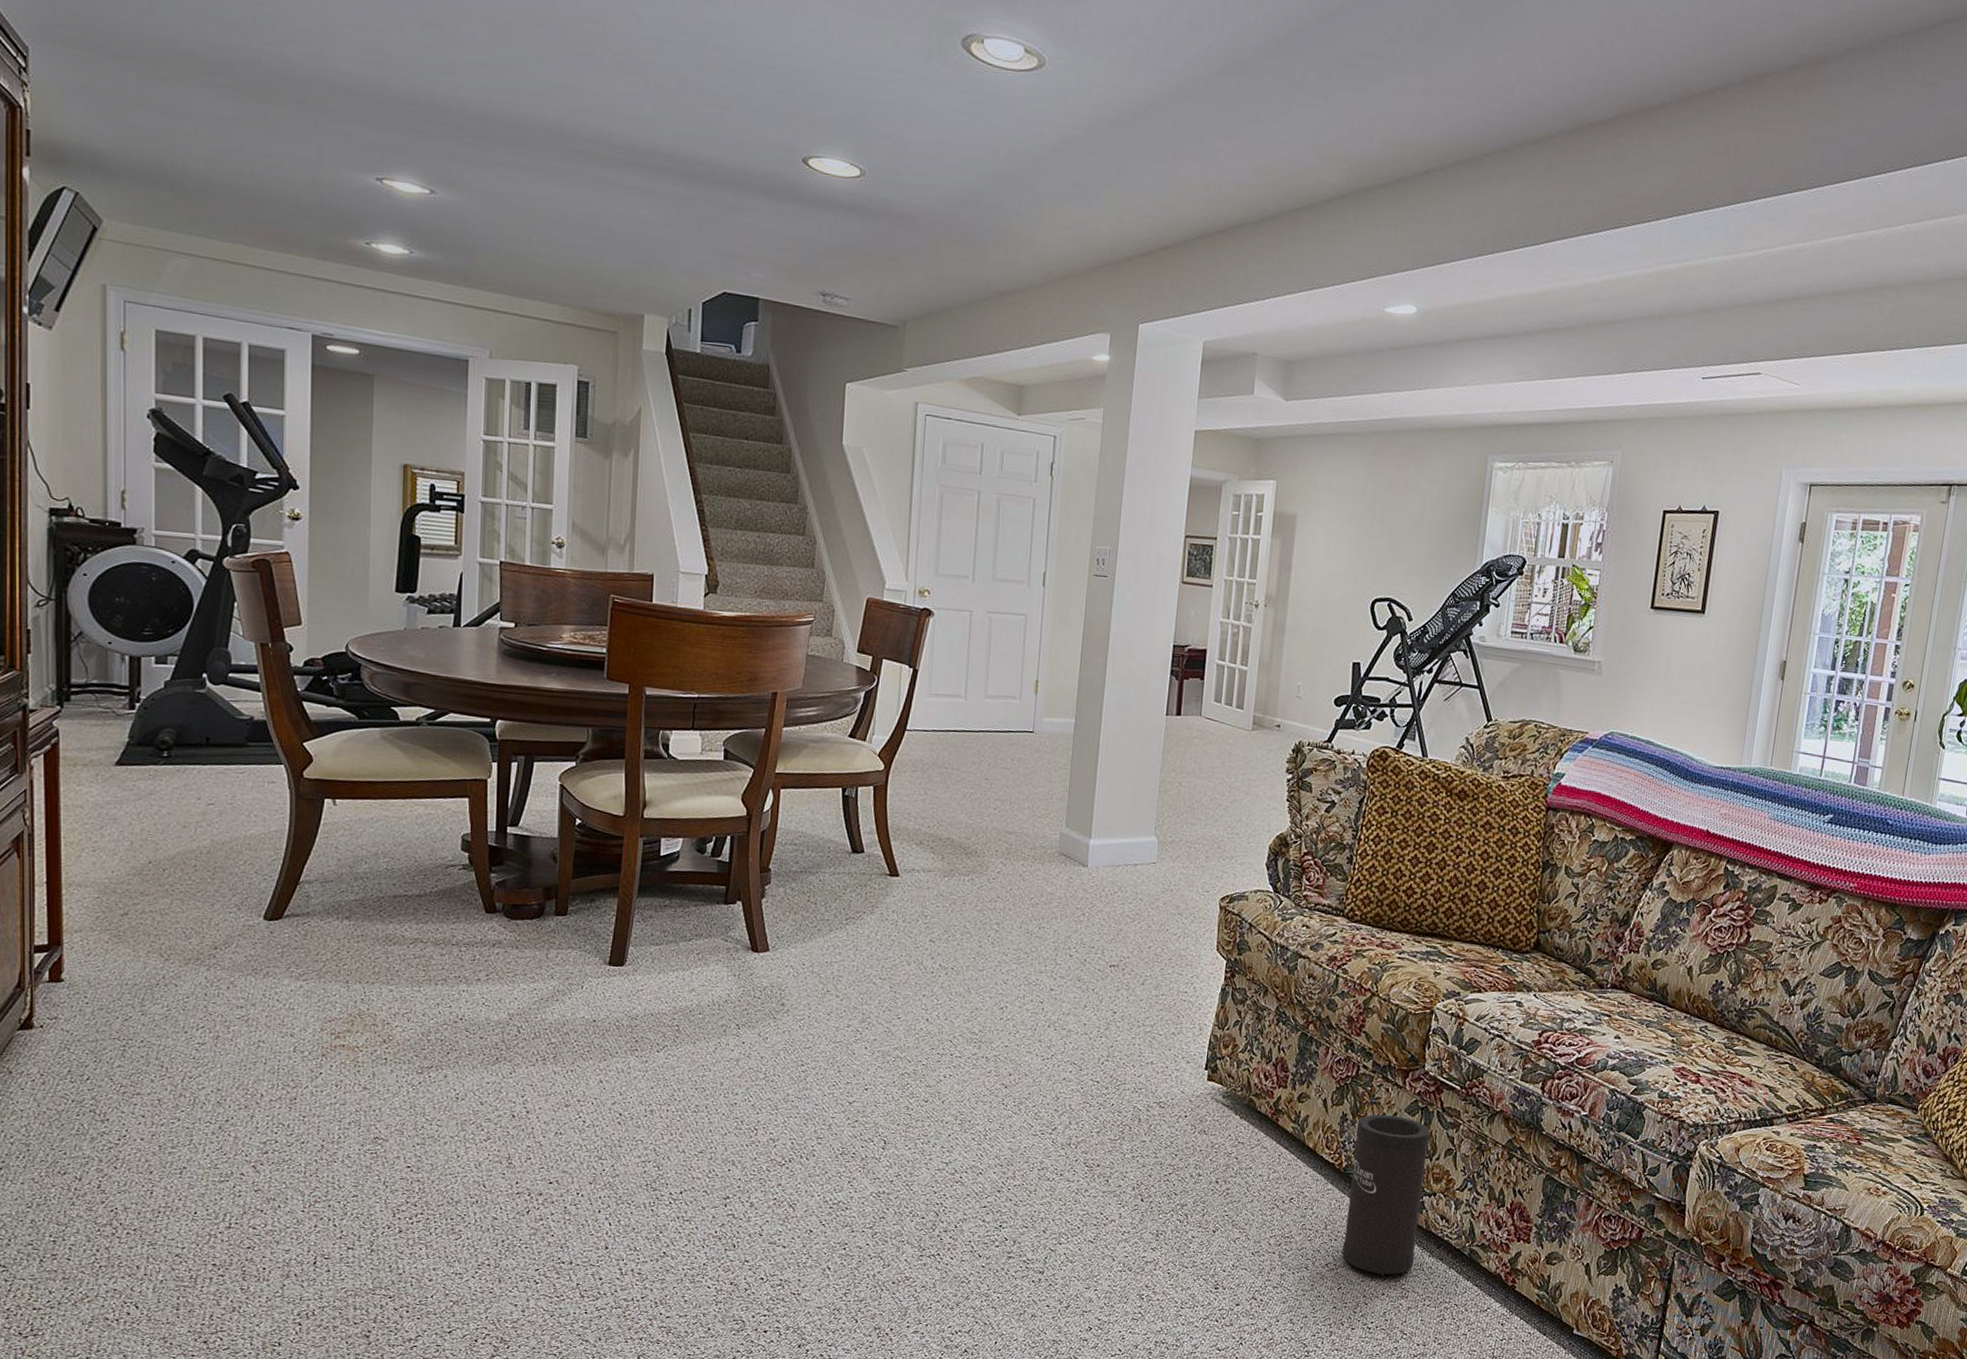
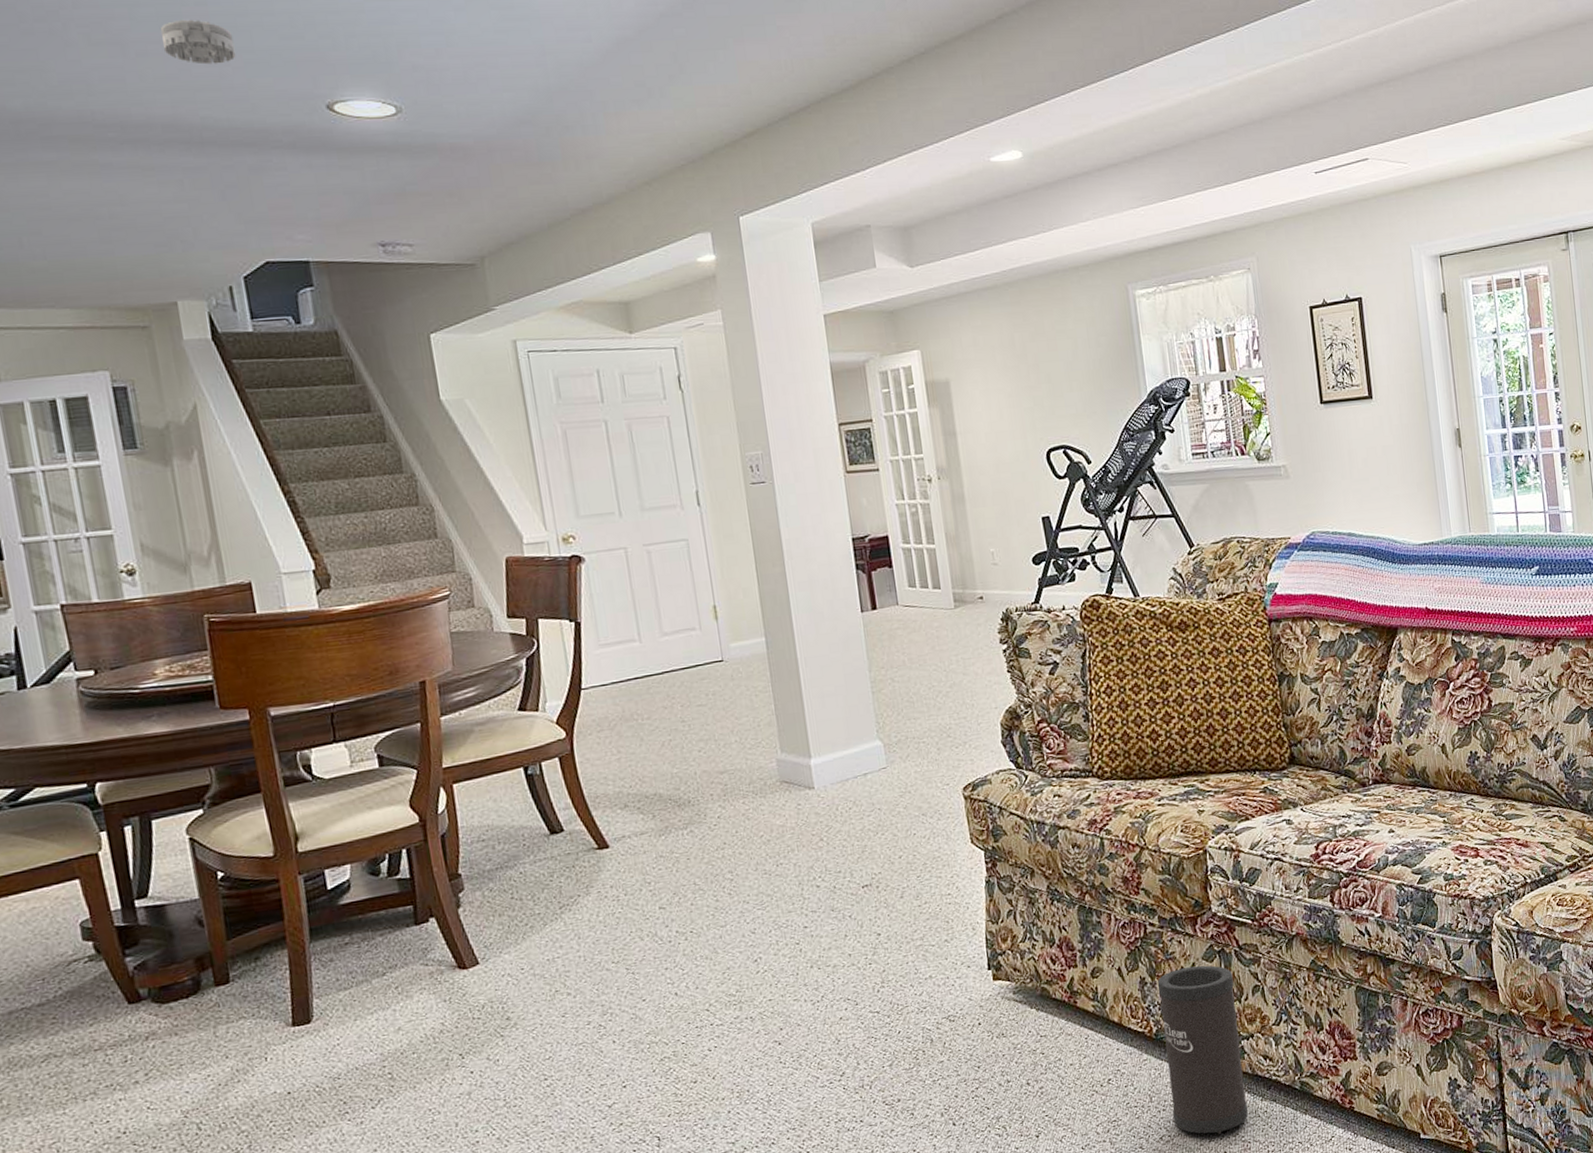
smoke detector: none [678,60,738,107] -> present [160,19,236,65]

